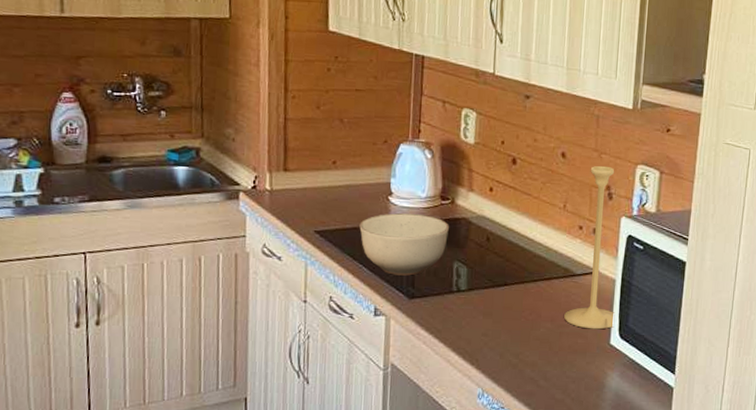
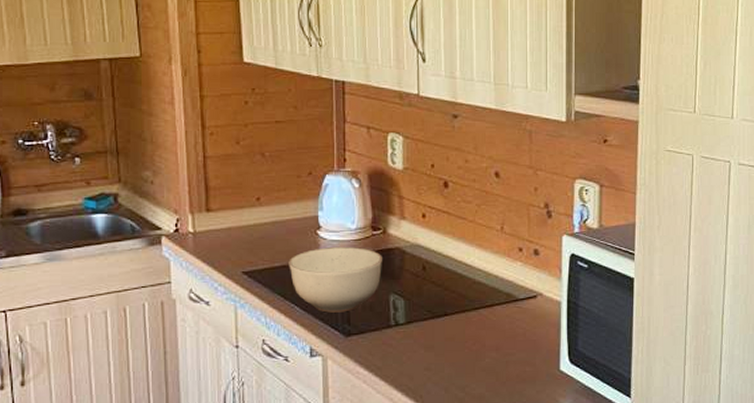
candlestick: present [564,165,615,330] -> none [510,183,563,356]

